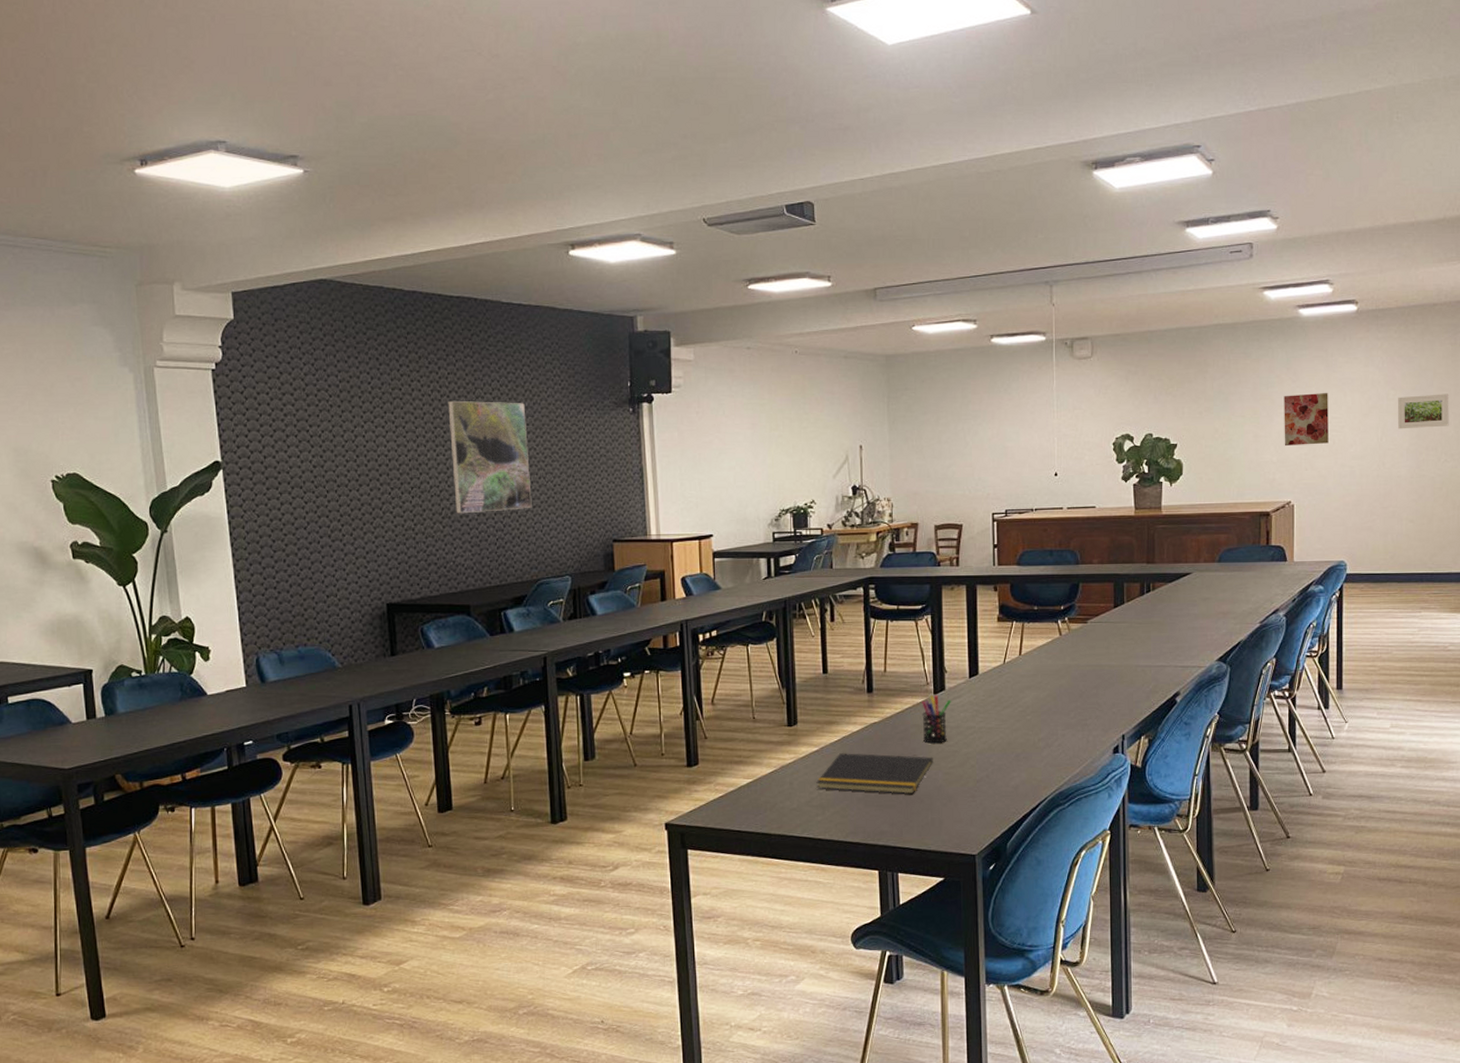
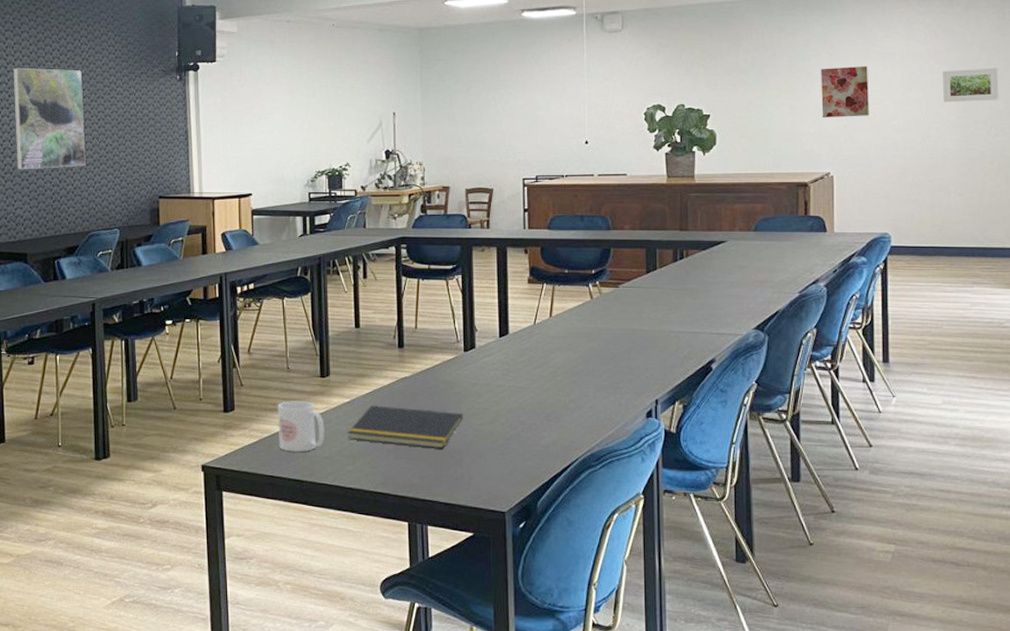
mug: none [744,751,793,805] -> present [278,401,325,452]
pen holder: present [922,695,951,744] -> none [452,353,481,400]

